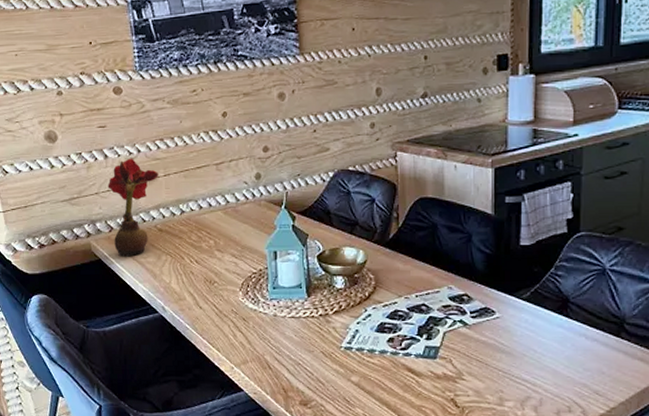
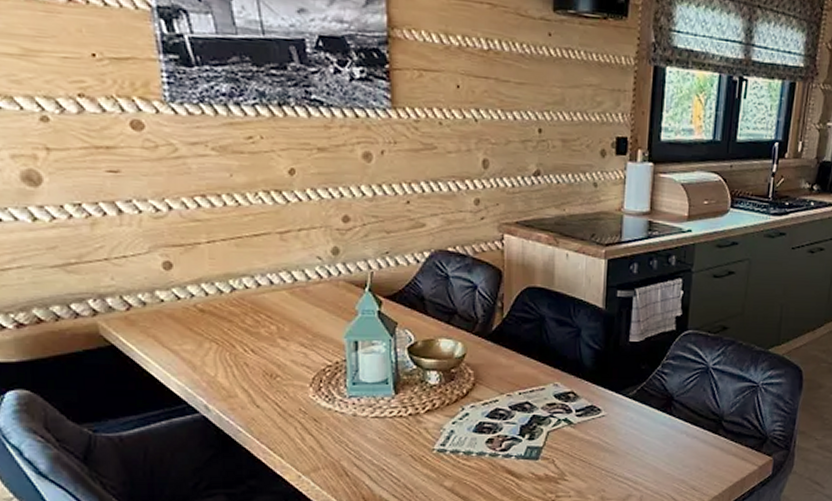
flower: present [107,158,158,257] -> none [123,216,199,343]

